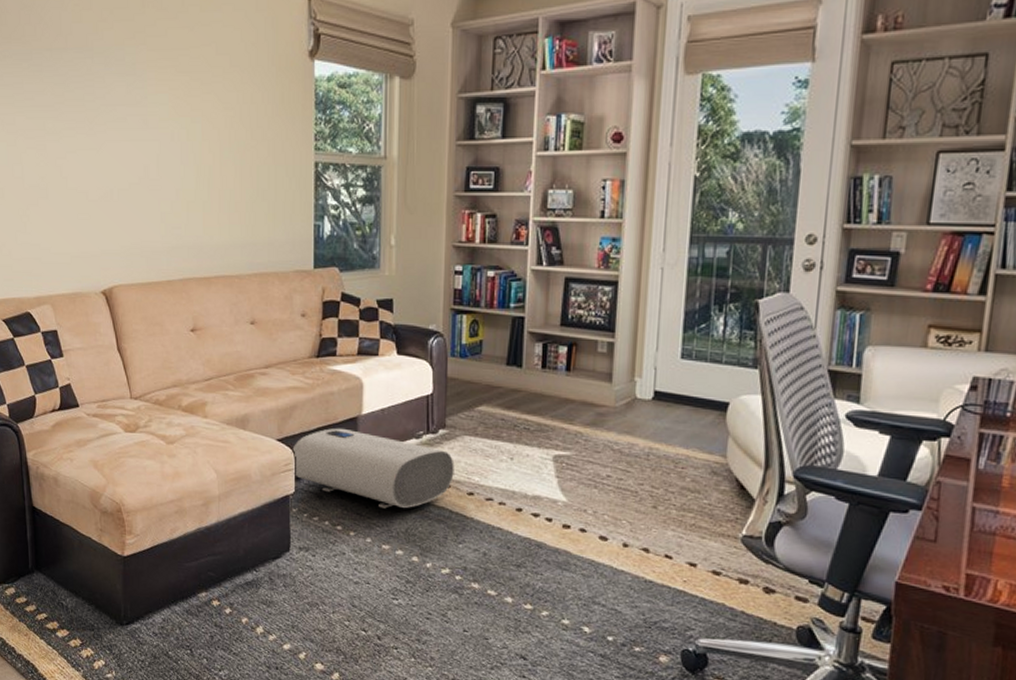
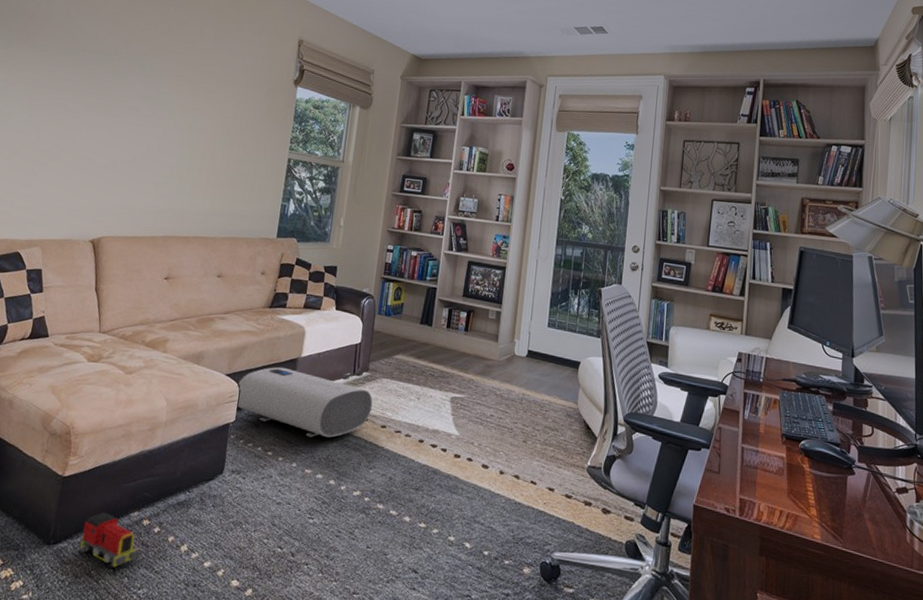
toy train: none [151,592,215,648] -> present [79,512,140,567]

